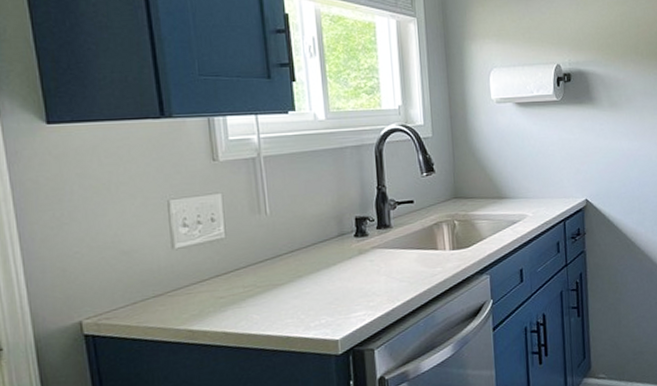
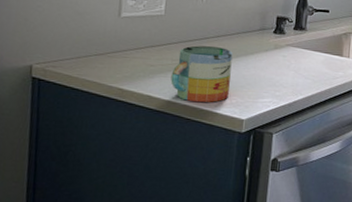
mug: none [246,263,316,330] -> present [170,45,233,103]

